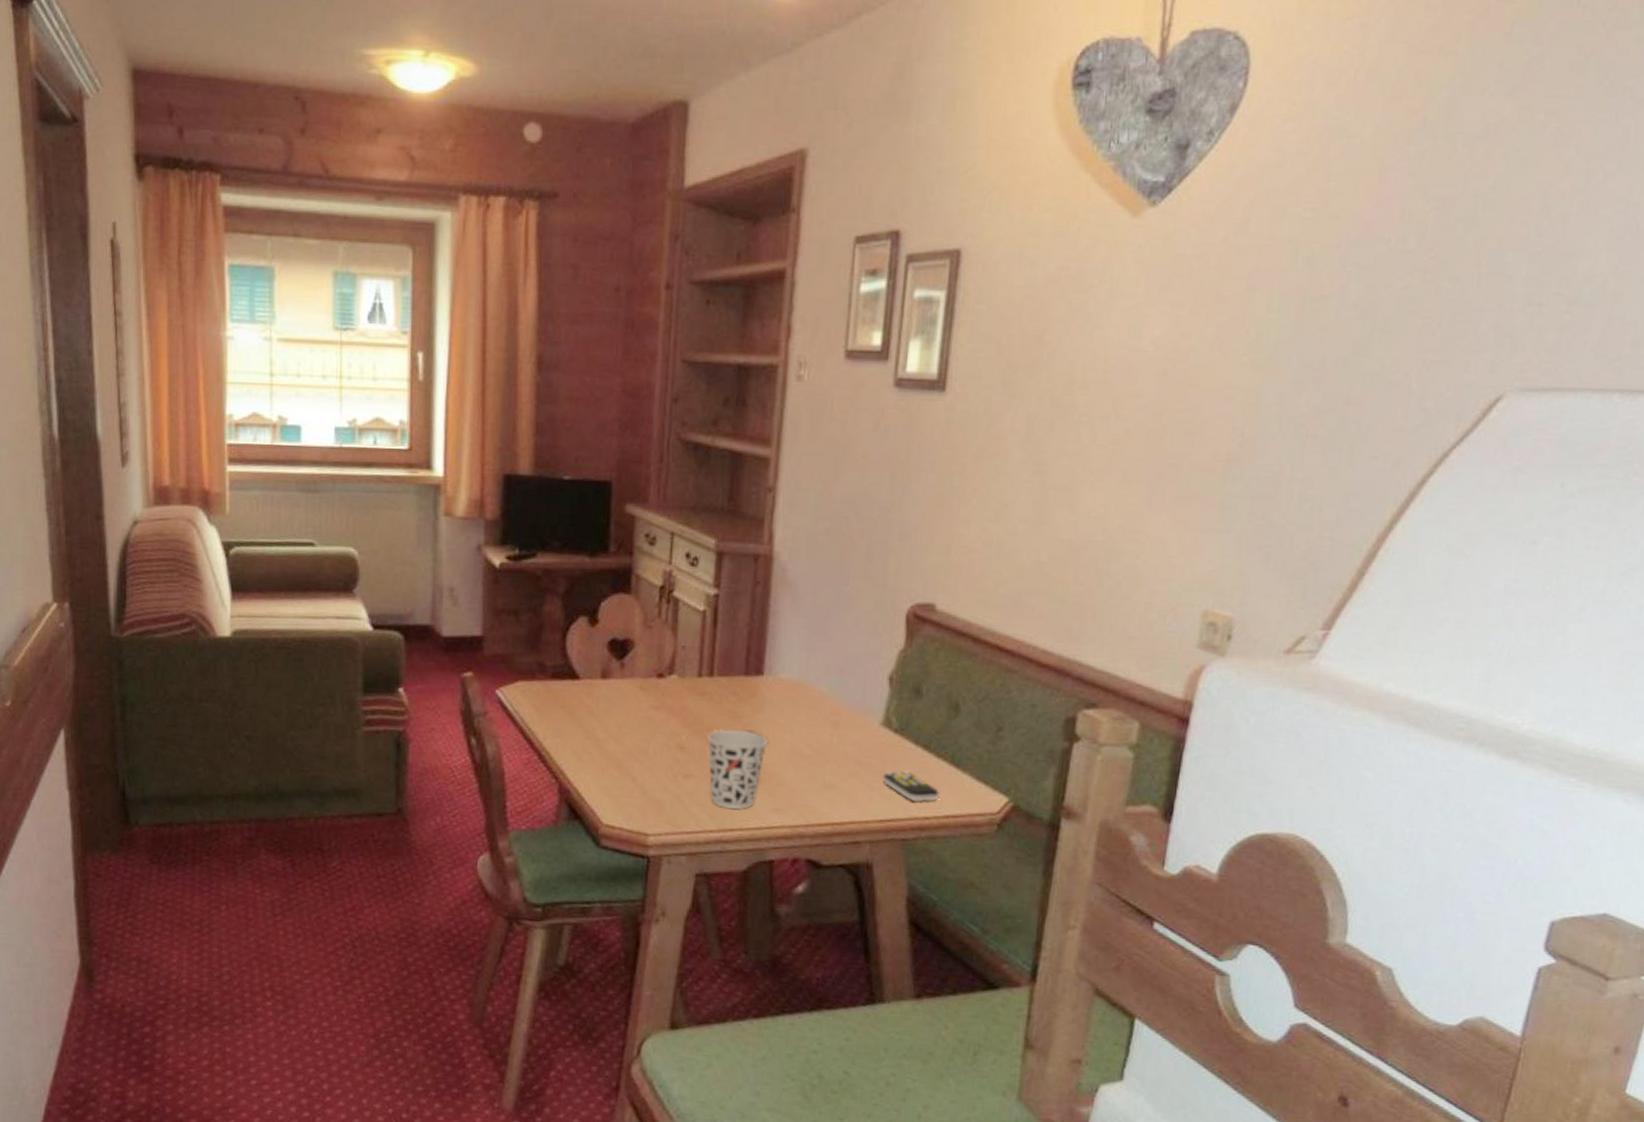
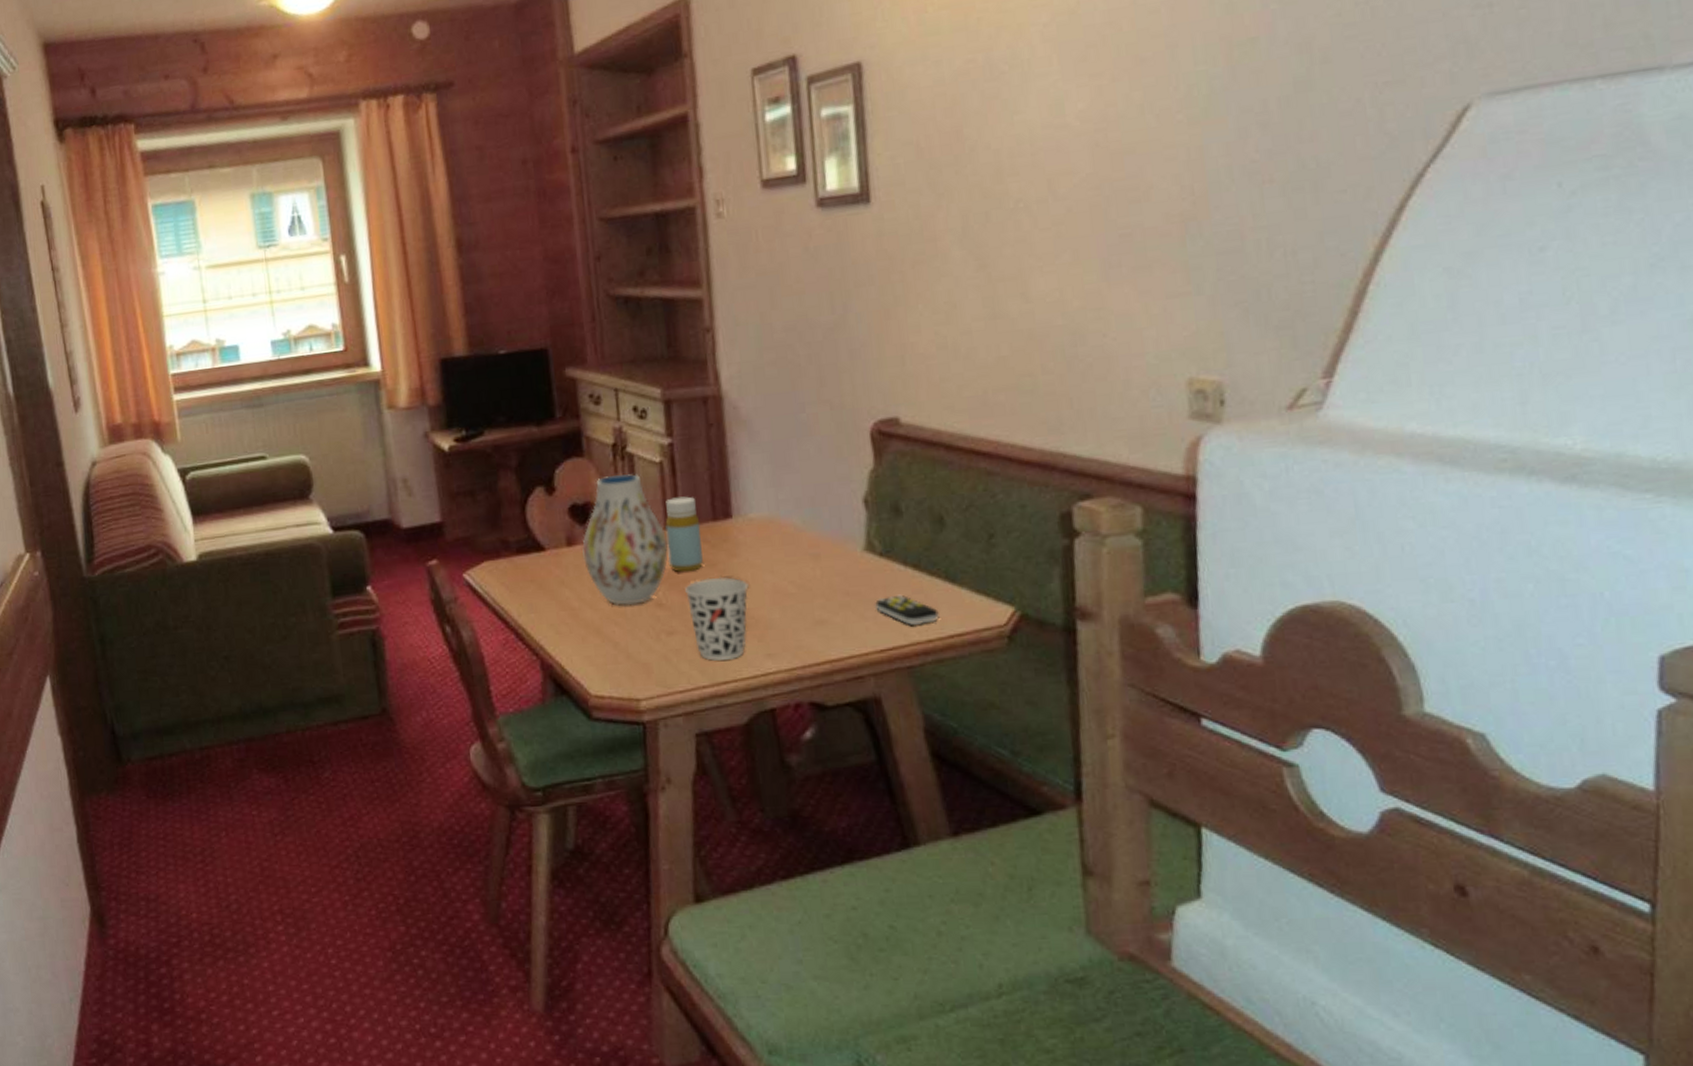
vase: none [615,617,698,744] -> present [582,474,668,606]
bottle: none [695,647,733,721] -> present [665,496,703,572]

